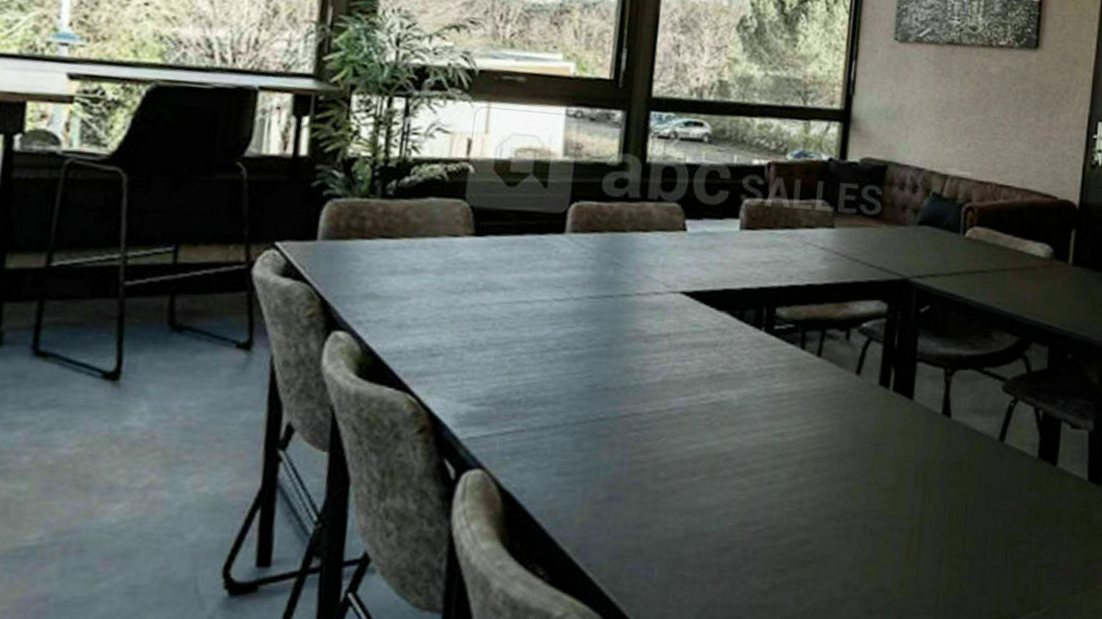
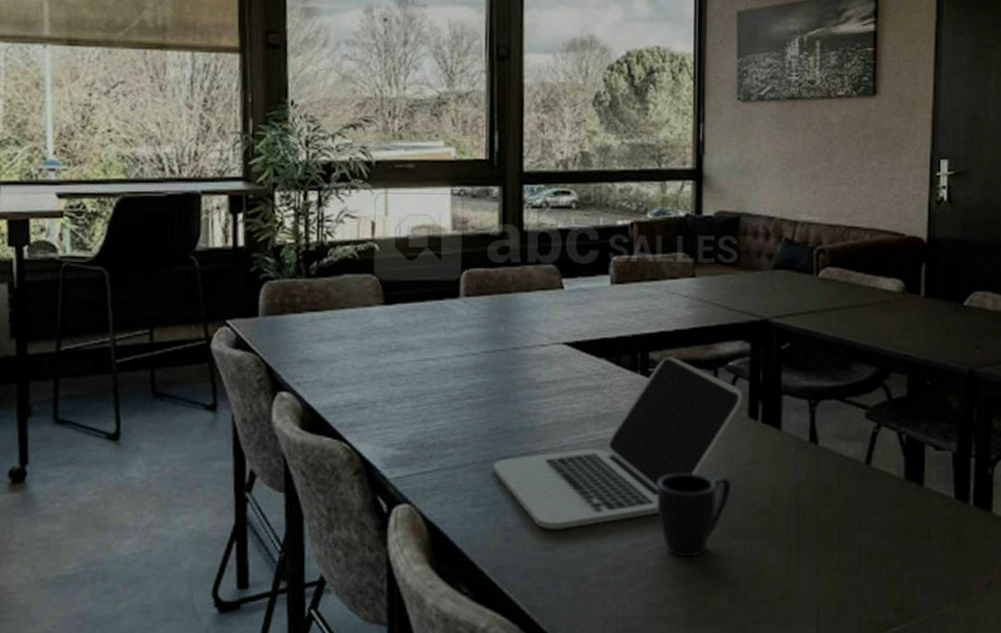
laptop: none [586,312,876,505] -> present [493,355,743,530]
mug: none [771,443,855,539] -> present [657,473,732,557]

